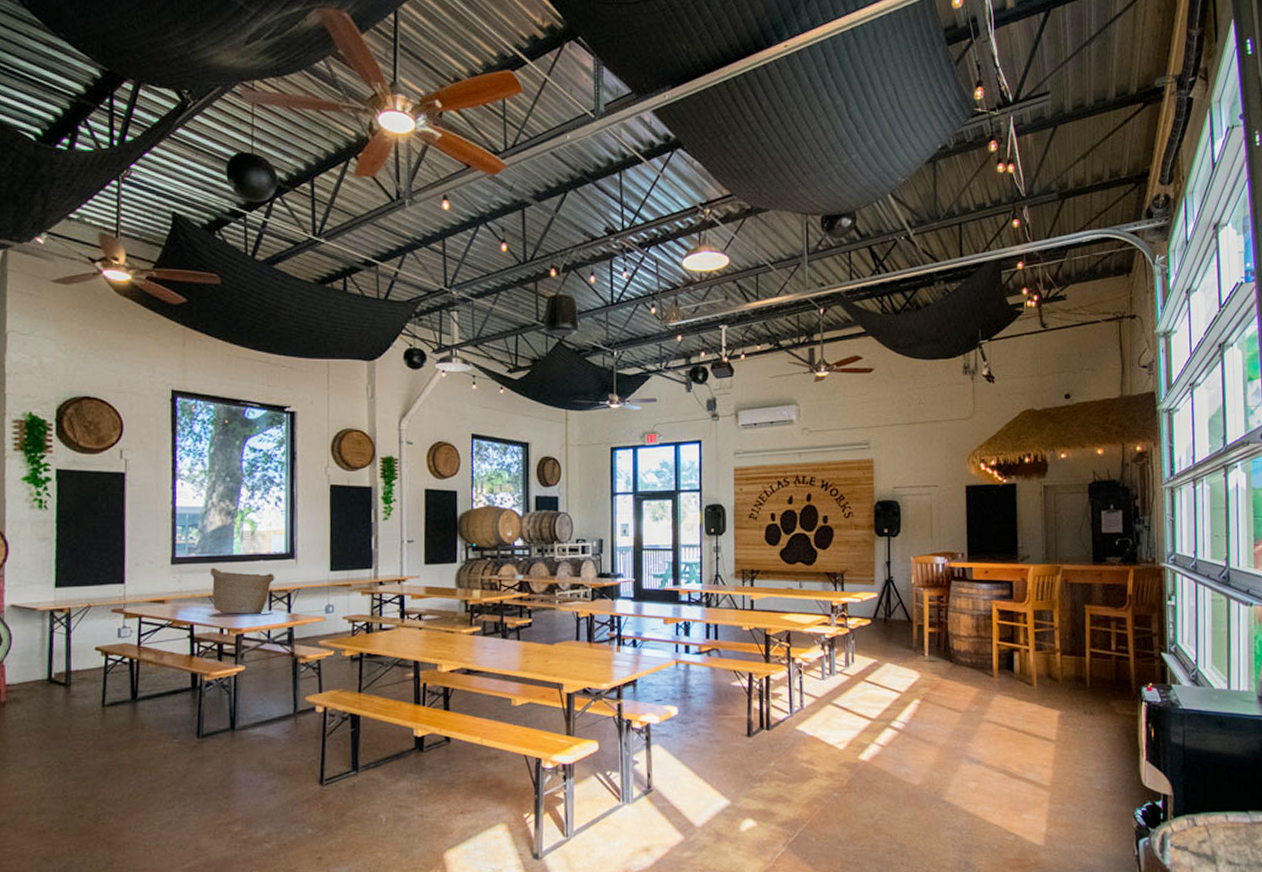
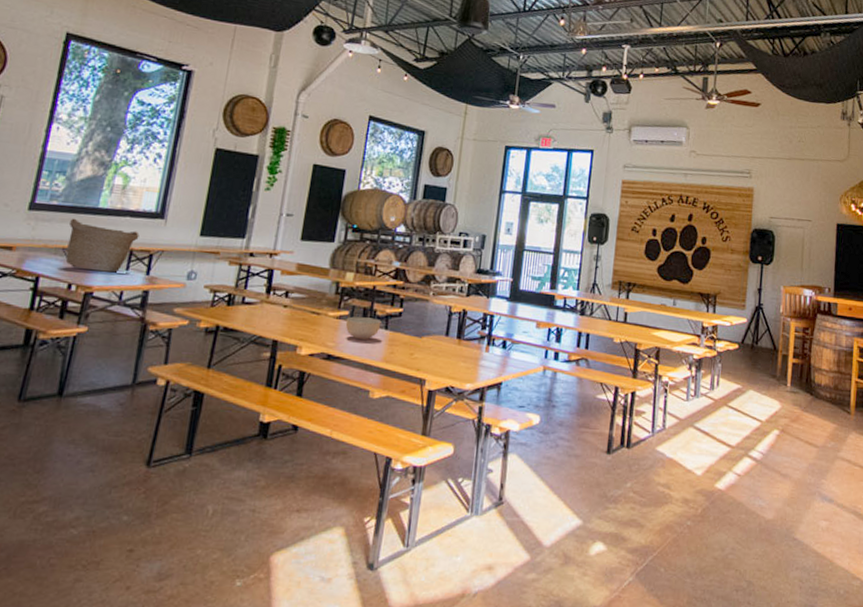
bowl: none [479,631,513,653] -> present [345,316,382,341]

